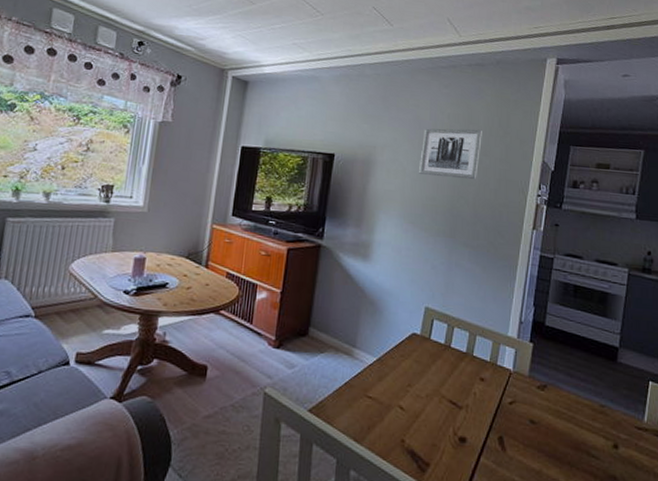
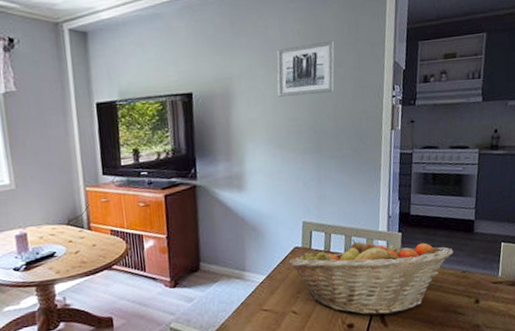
fruit basket: none [404,339,591,438] -> present [289,239,454,316]

